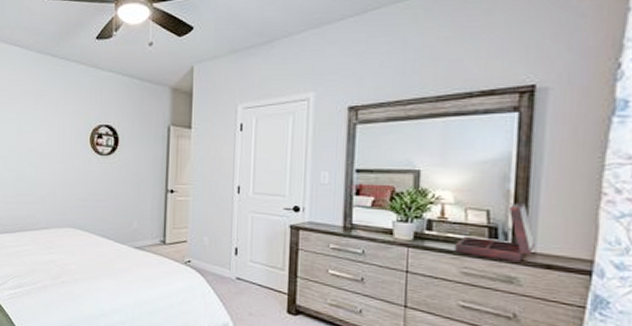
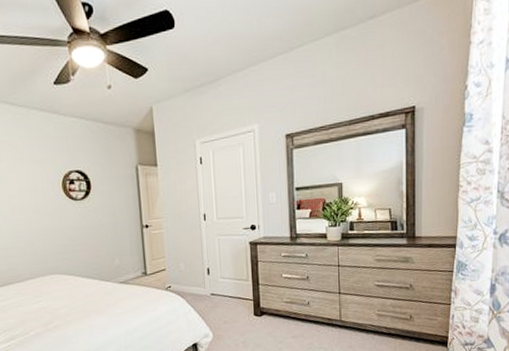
jewelry box: present [455,202,535,263] -> none [370,199,420,246]

